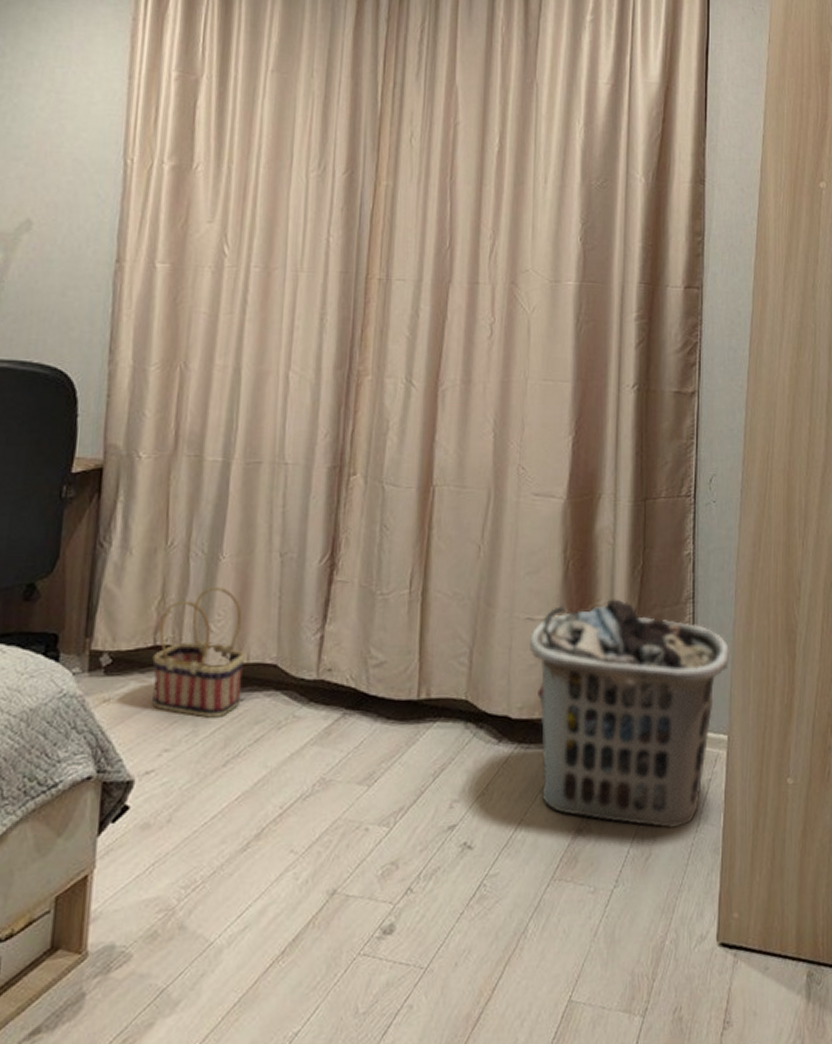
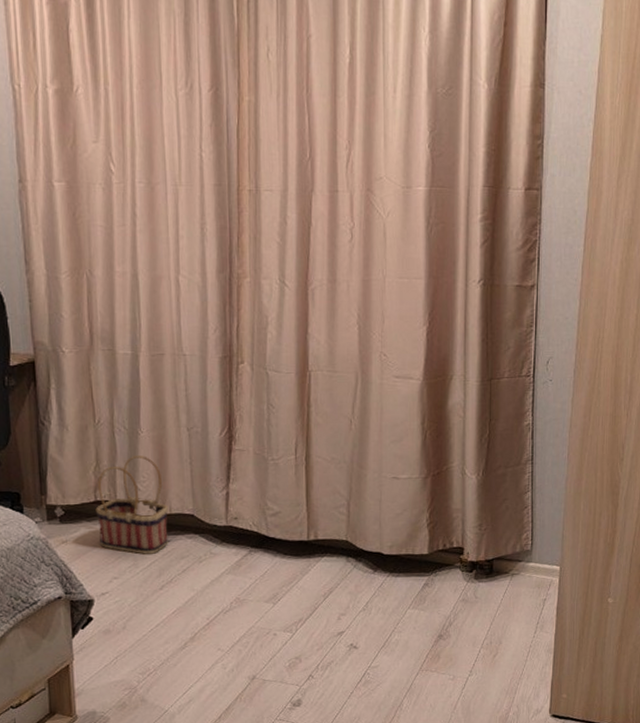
clothes hamper: present [530,599,730,830] -> none [396,461,563,635]

